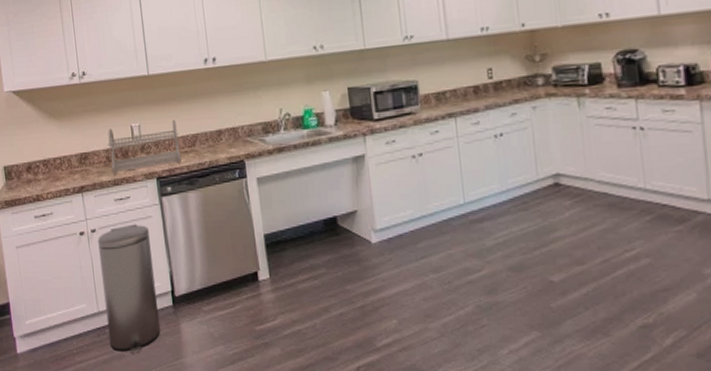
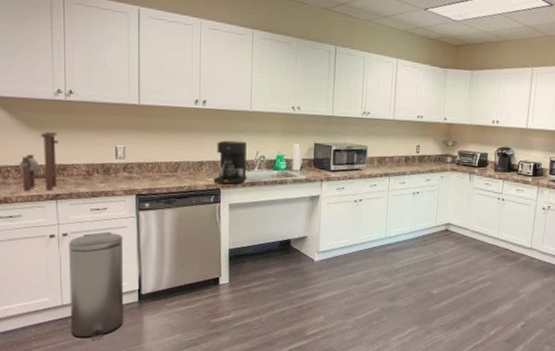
paper towel holder: none [46,119,81,187] -> present [19,132,59,192]
dish rack: present [108,119,182,176] -> none [89,146,162,189]
coffee maker: none [233,99,273,155] -> present [213,140,247,185]

